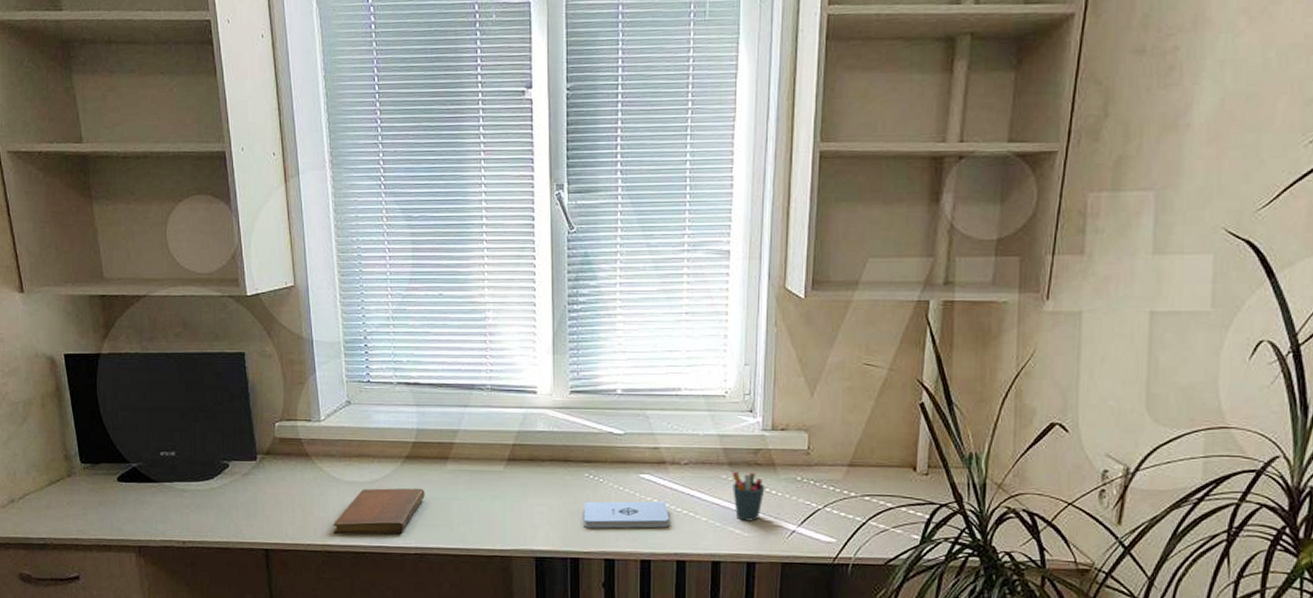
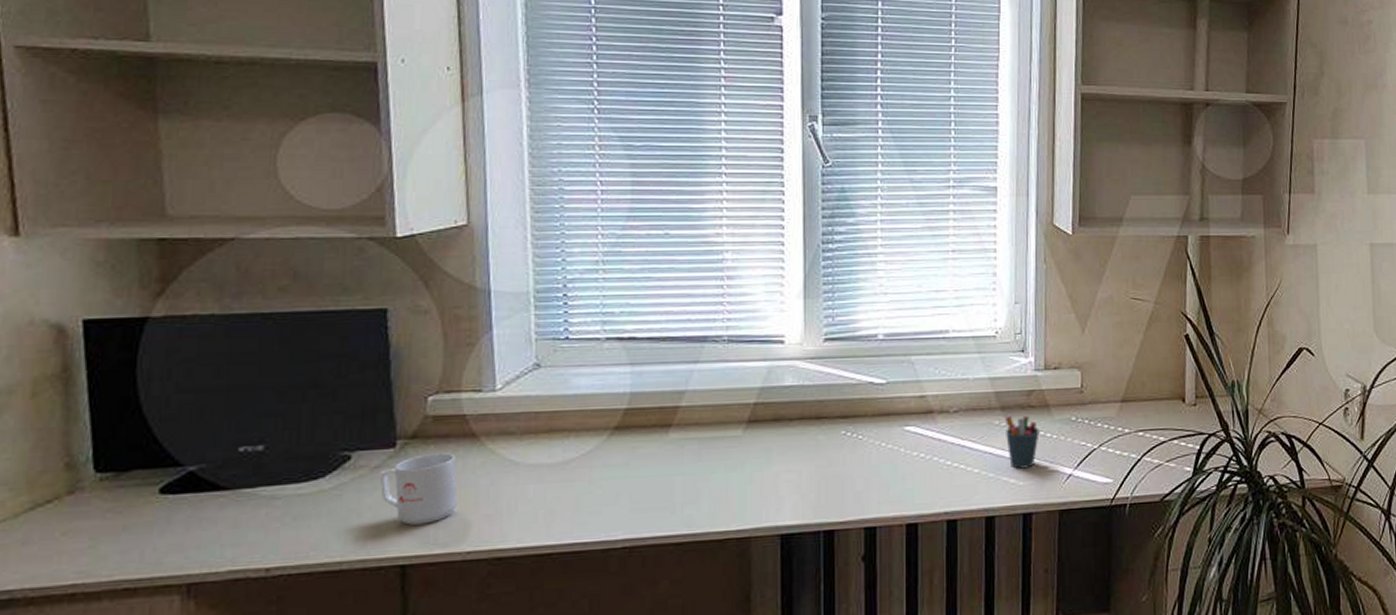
mug: none [247,467,299,520] -> present [379,453,458,525]
notebook: present [333,488,425,535] -> none [506,464,639,535]
notepad: present [584,501,670,529] -> none [840,456,939,493]

